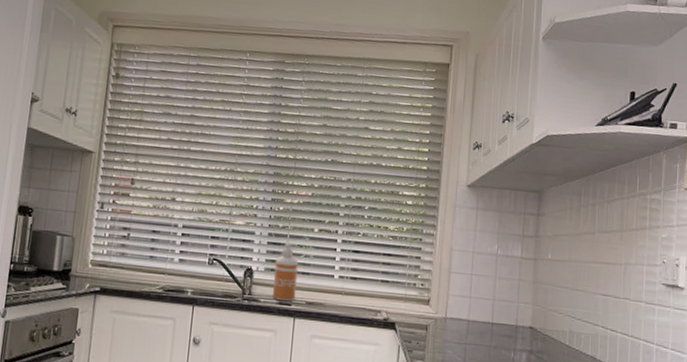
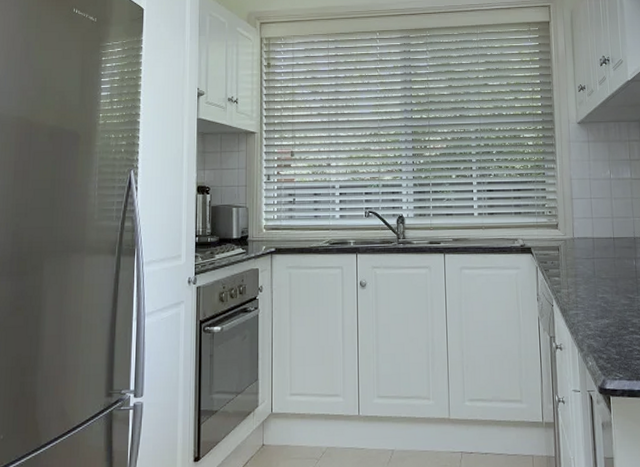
soap dispenser: present [272,243,299,302] -> none [422,191,443,241]

